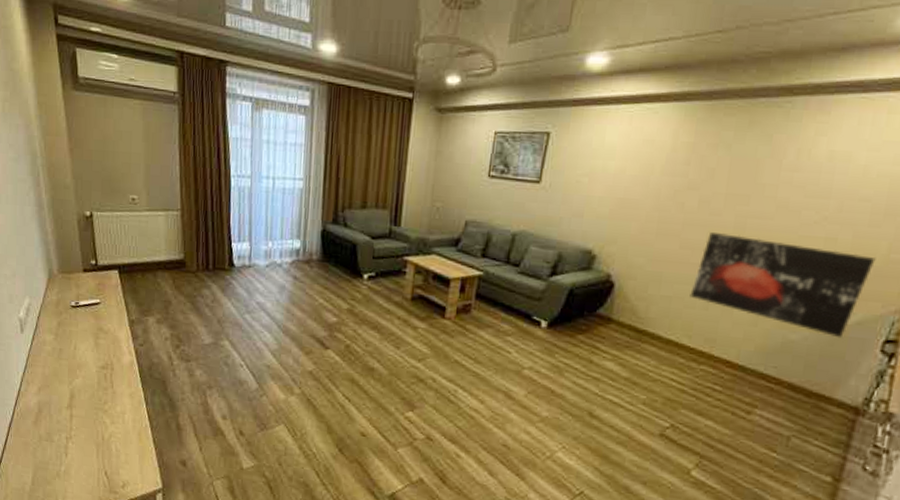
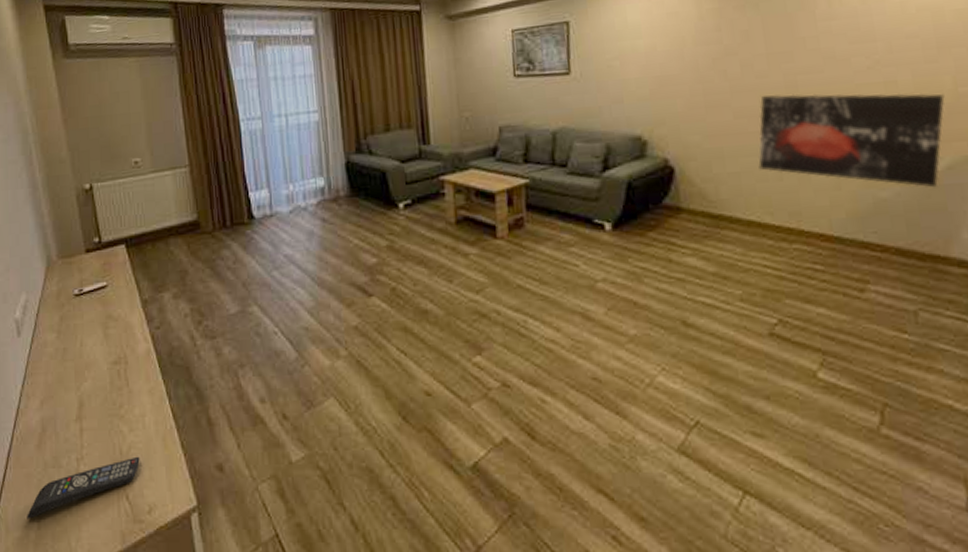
remote control: none [23,443,118,477] -> present [27,456,140,519]

